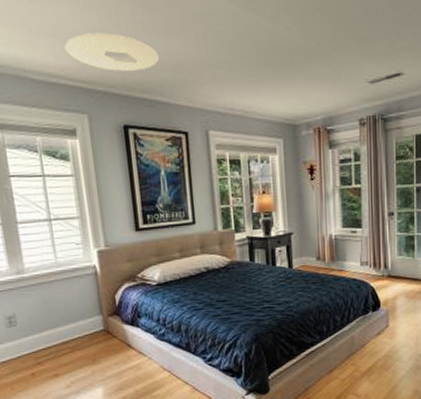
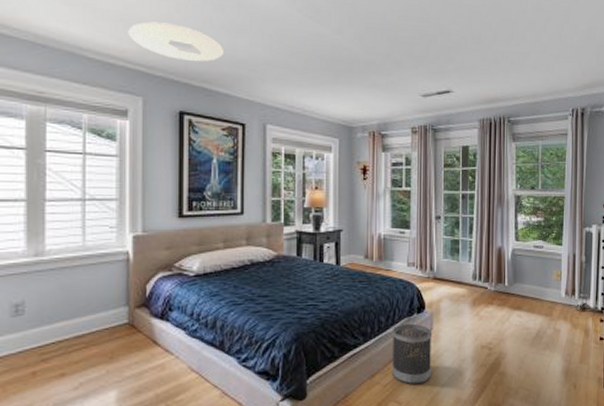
wastebasket: none [347,321,389,378] -> present [391,323,433,384]

